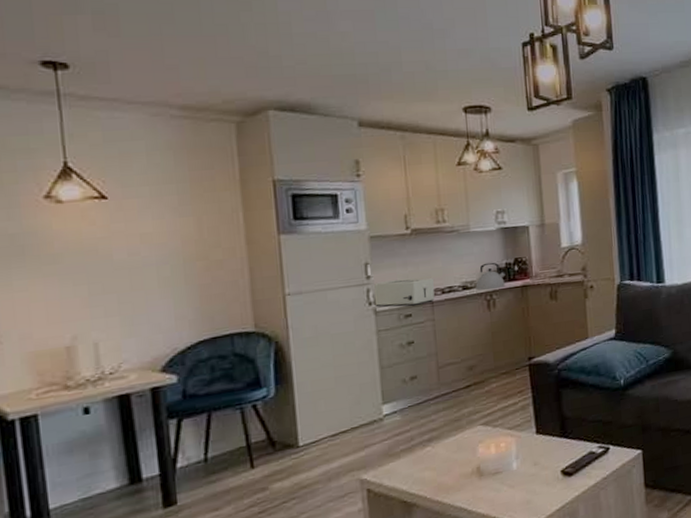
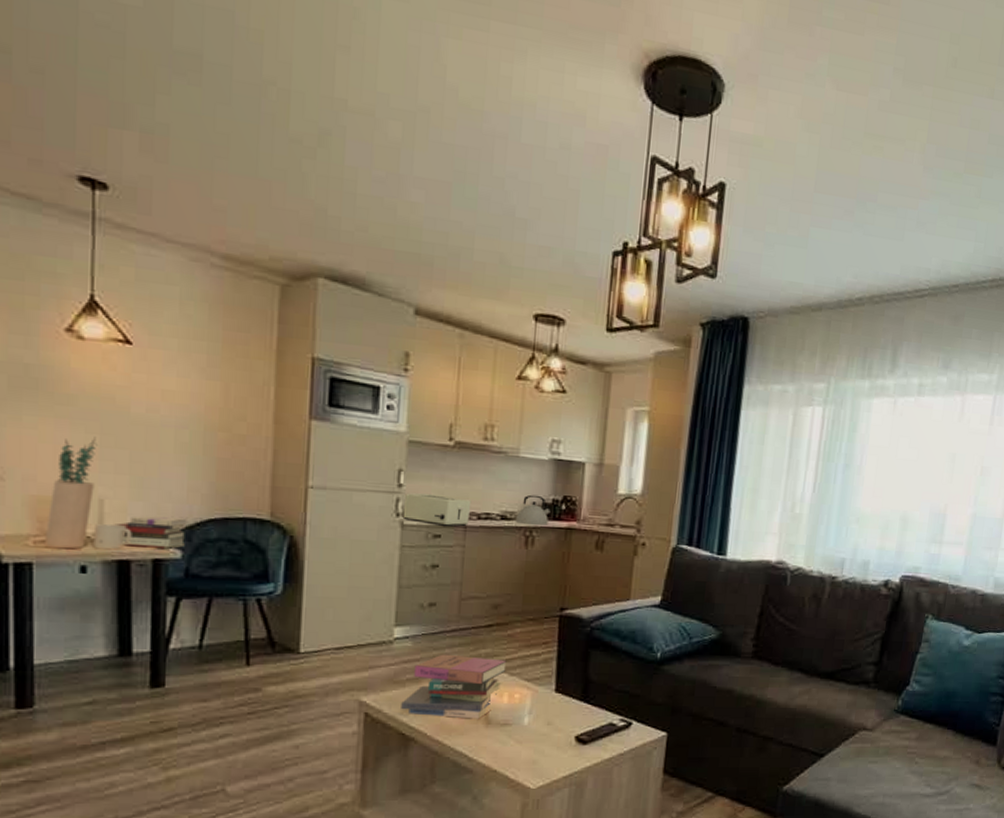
vase: none [46,287,89,398] -> present [43,436,97,550]
mug: none [92,363,129,390] -> present [93,524,132,550]
books: none [110,345,179,381] -> present [114,515,187,550]
books: none [399,414,489,482] -> present [401,654,507,719]

